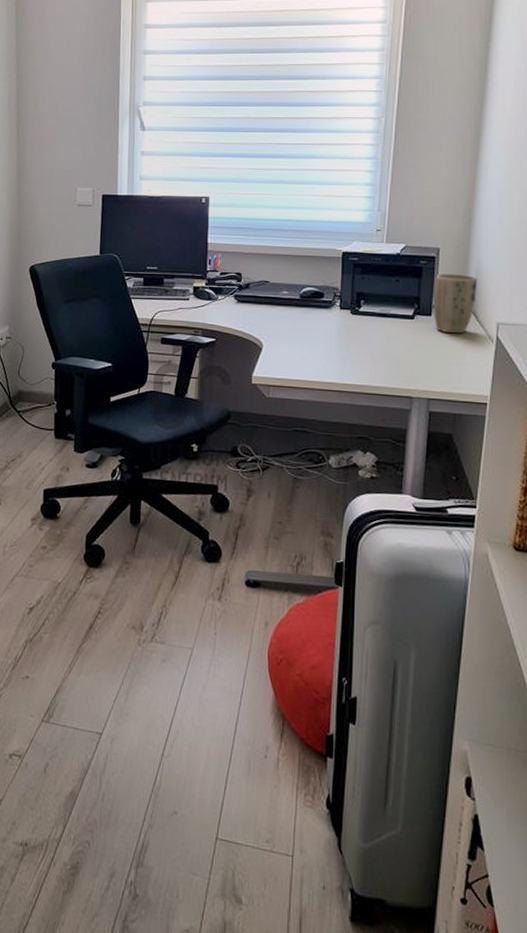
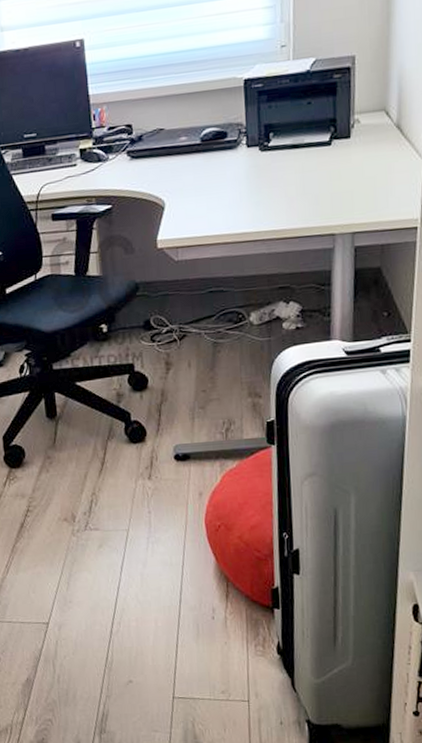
plant pot: present [433,274,477,334] -> none [351,82,400,155]

